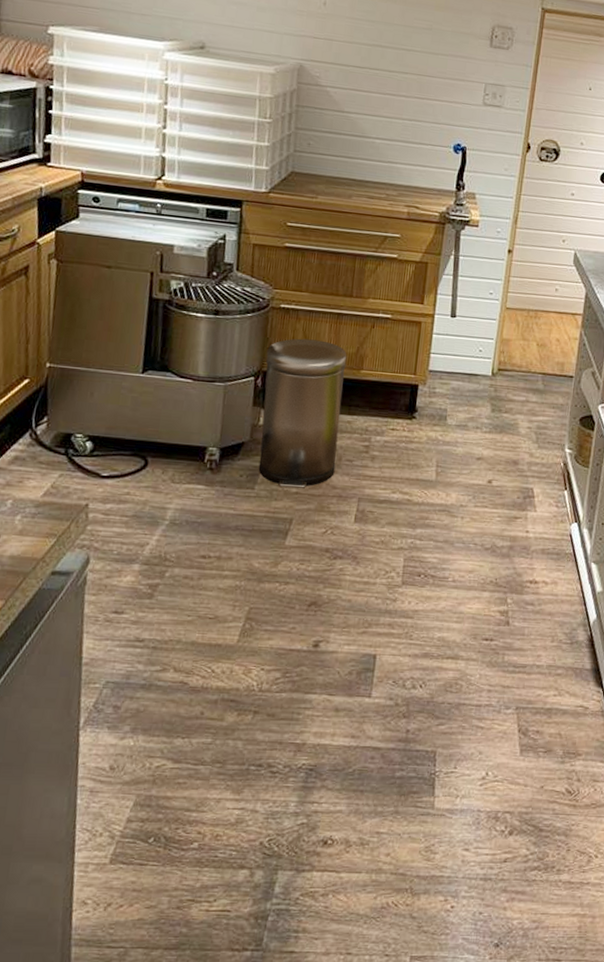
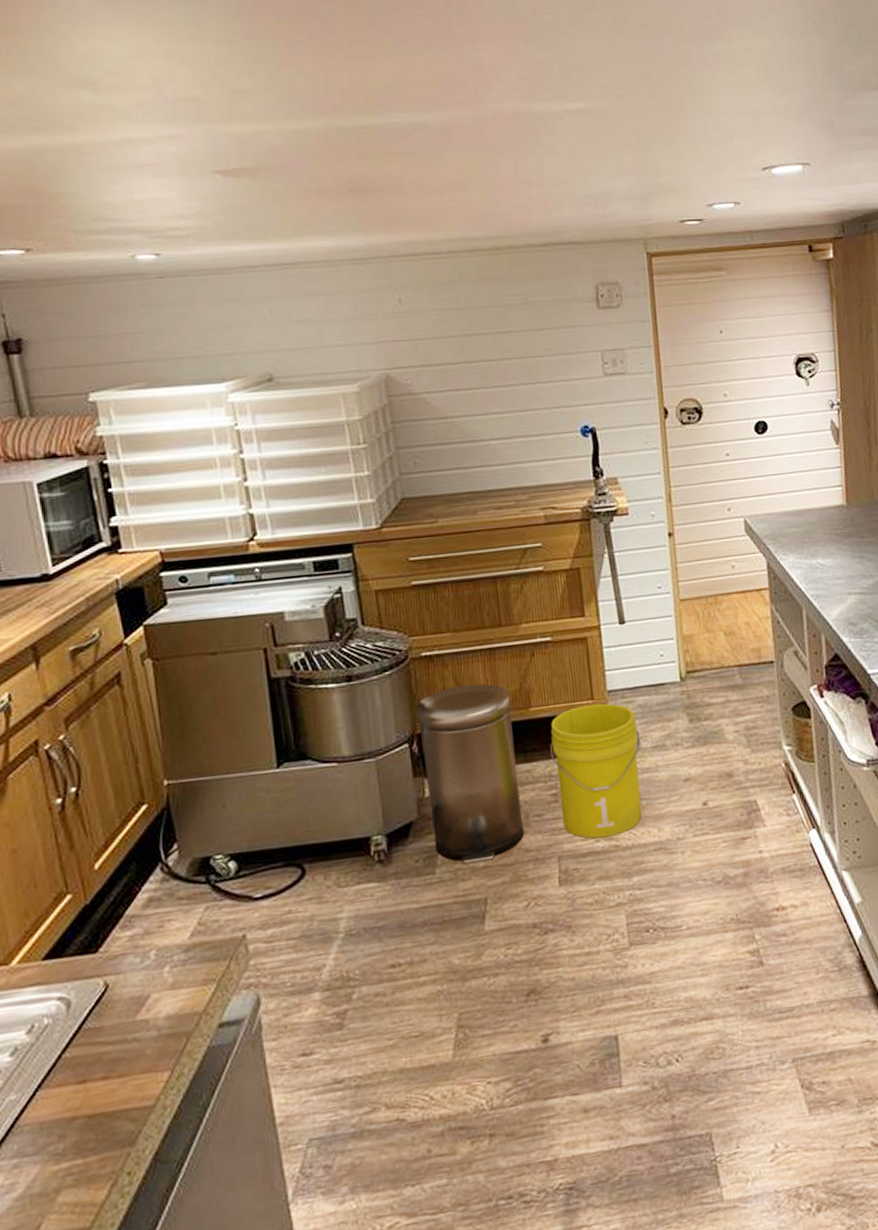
bucket: none [368,378,447,492] -> present [550,703,643,839]

